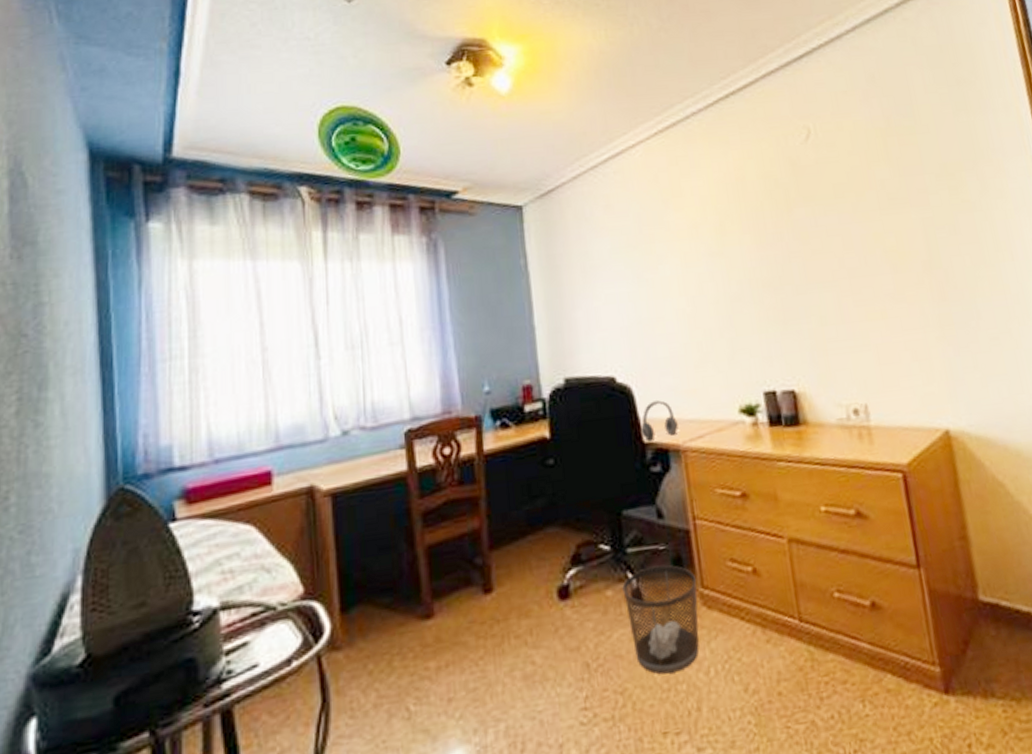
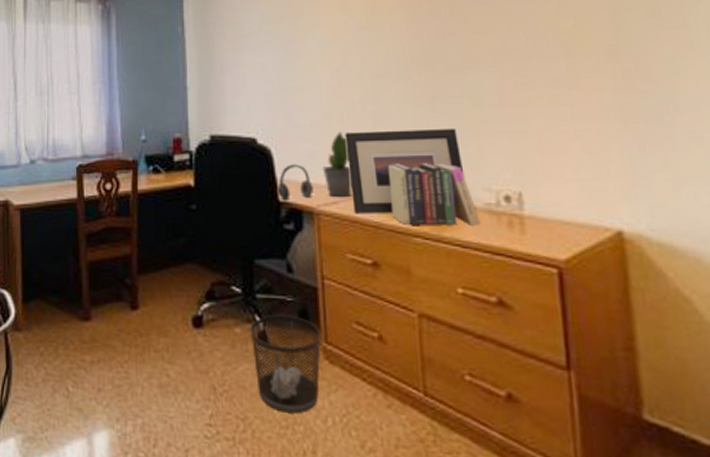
potted plant: none [685,361,717,432] -> present [322,131,353,198]
picture frame: none [705,349,818,446] -> present [345,129,465,214]
books: none [749,383,835,452] -> present [389,163,481,226]

